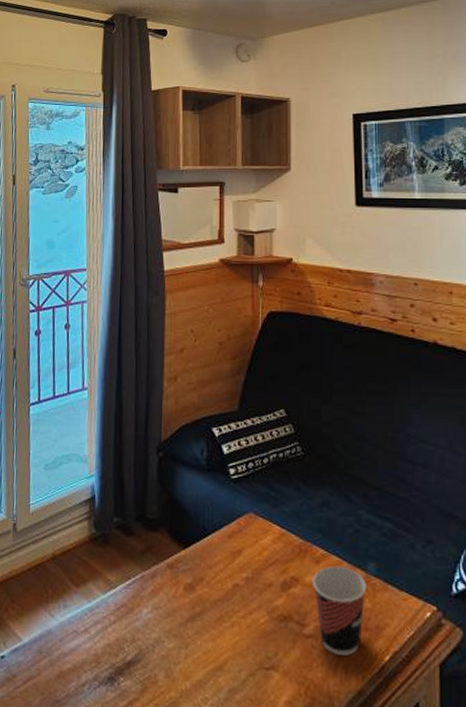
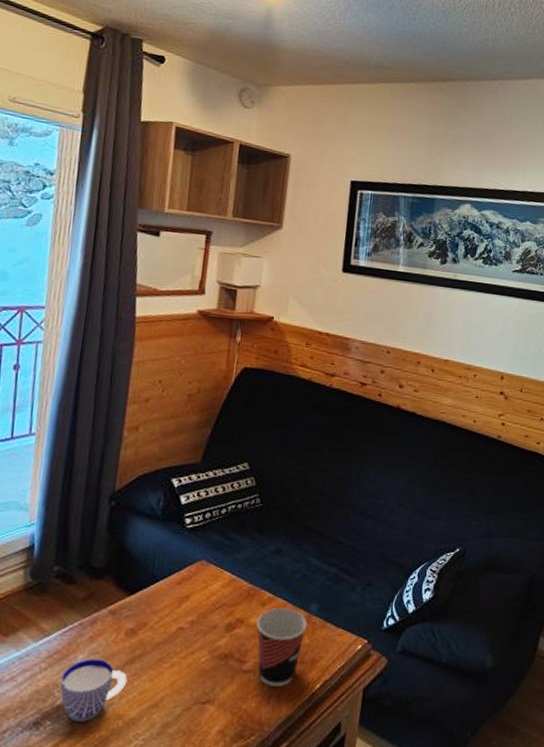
cup: none [129,613,191,681] -> present [60,658,128,722]

